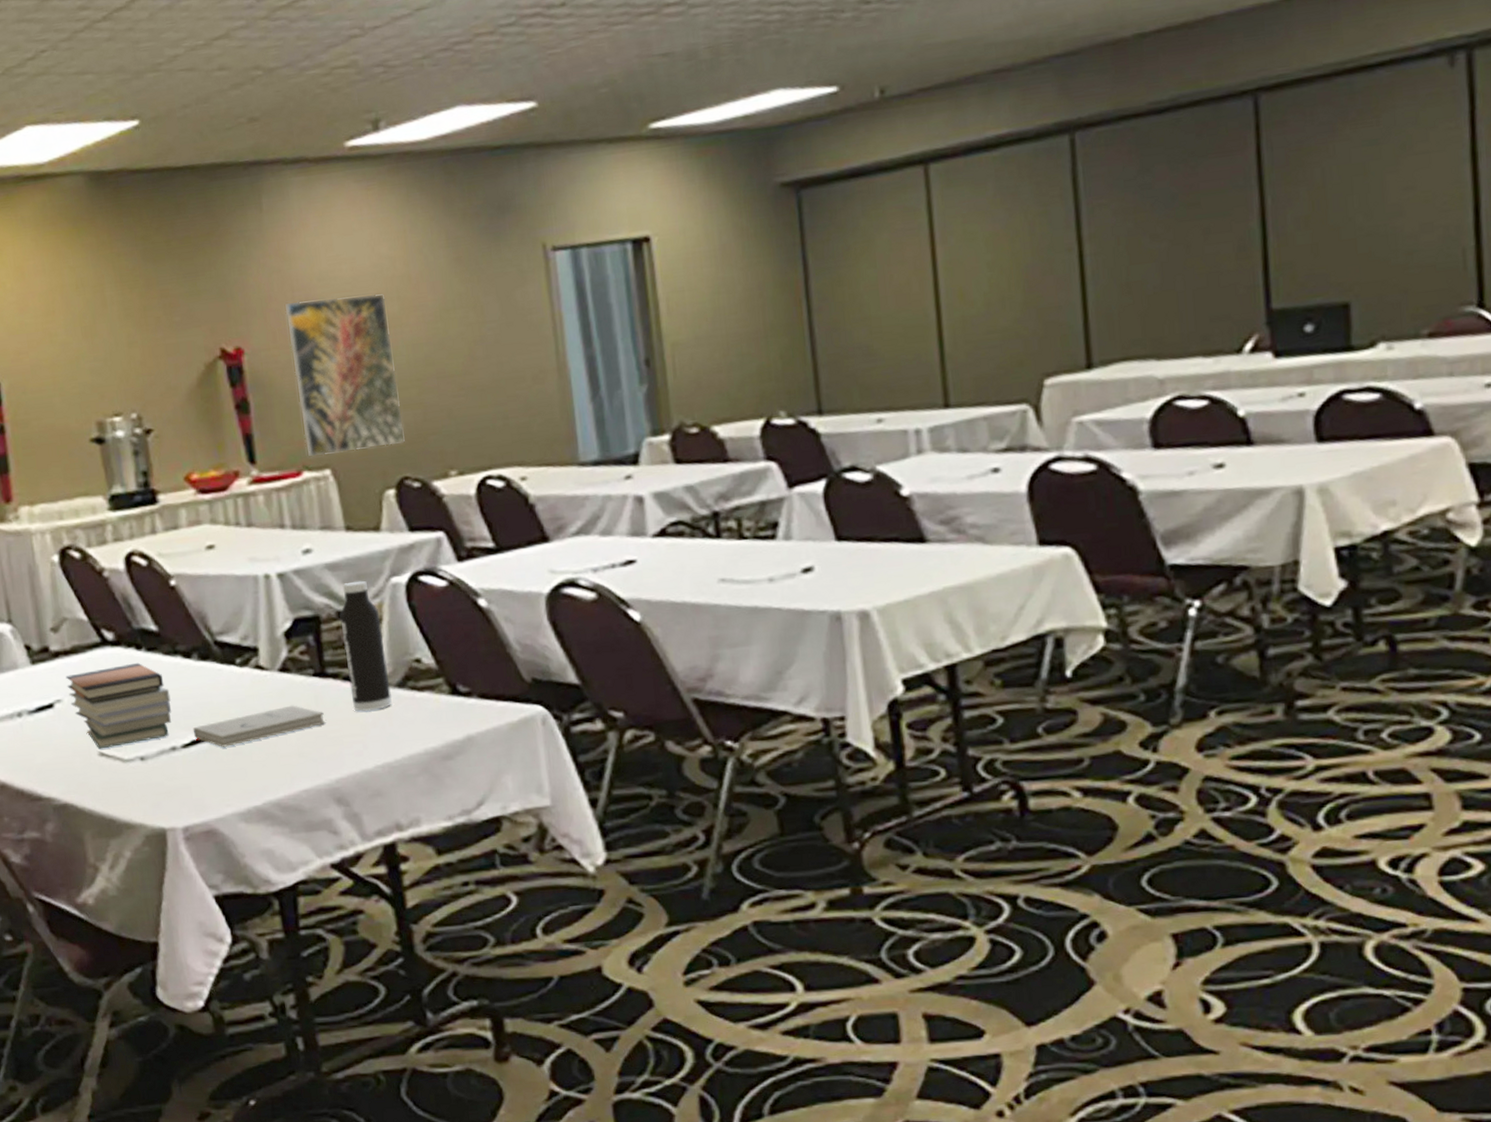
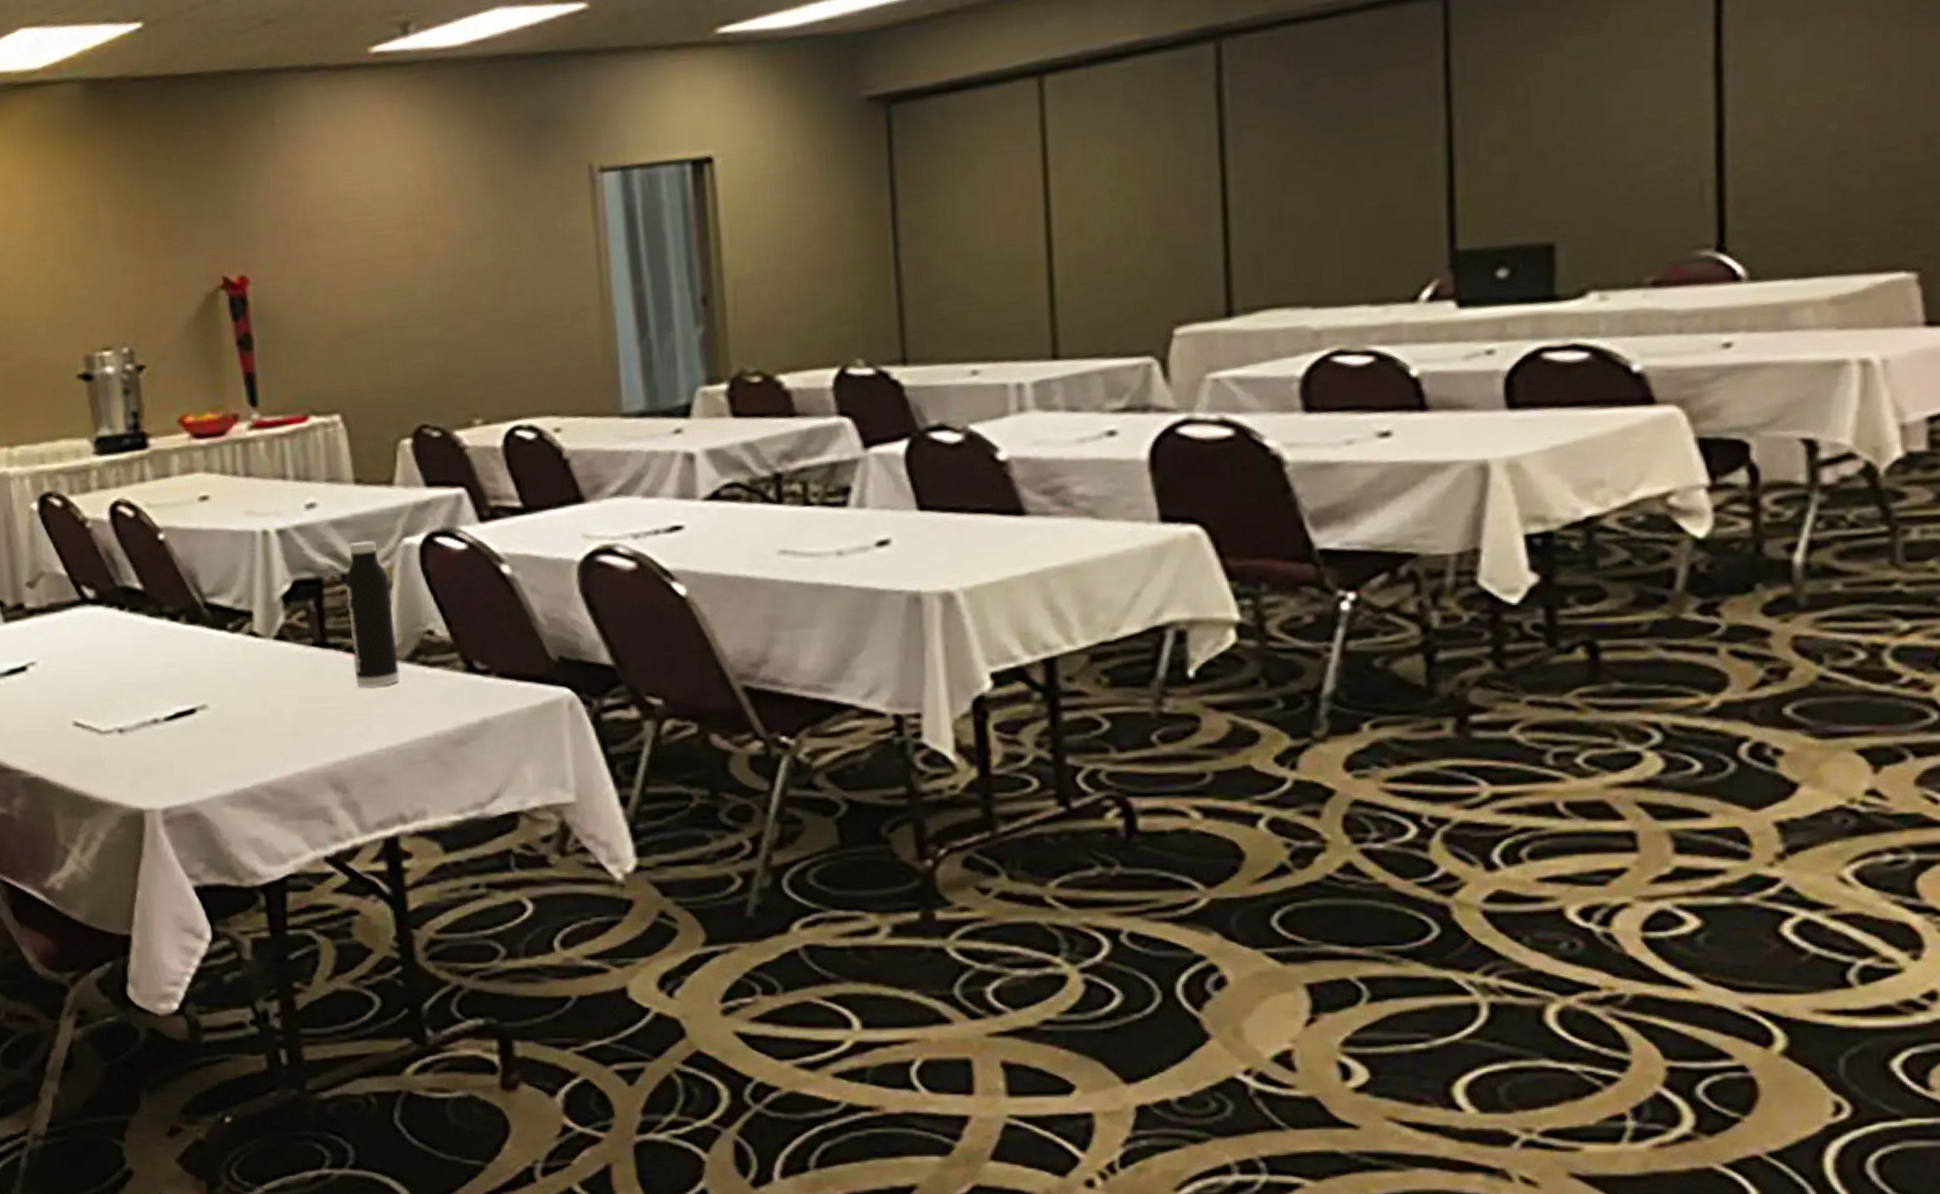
book stack: present [65,662,172,750] -> none [41,624,155,719]
book: present [192,705,326,747] -> none [177,677,325,722]
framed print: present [285,293,406,456] -> none [296,218,426,399]

